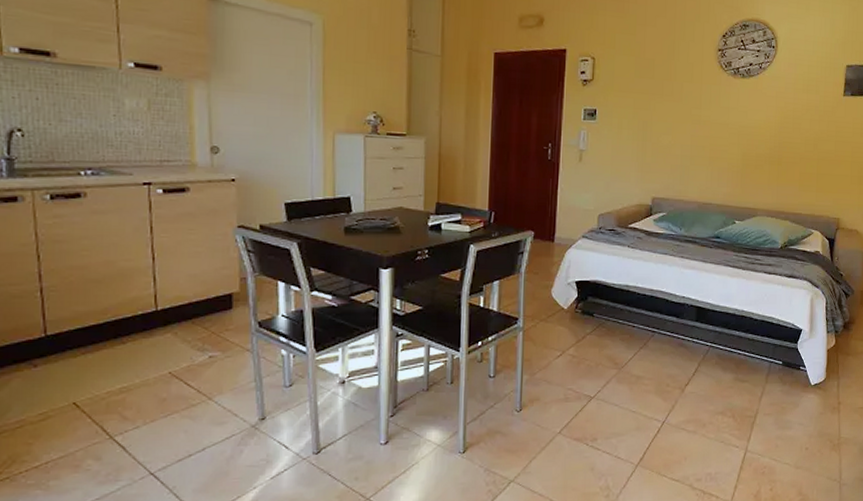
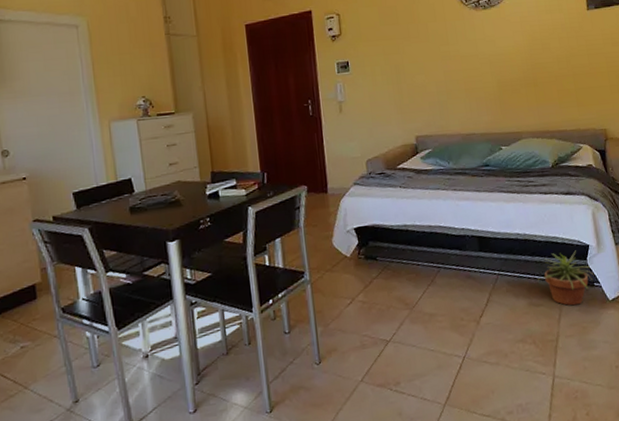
potted plant: none [748,333,802,386] -> present [538,250,594,306]

